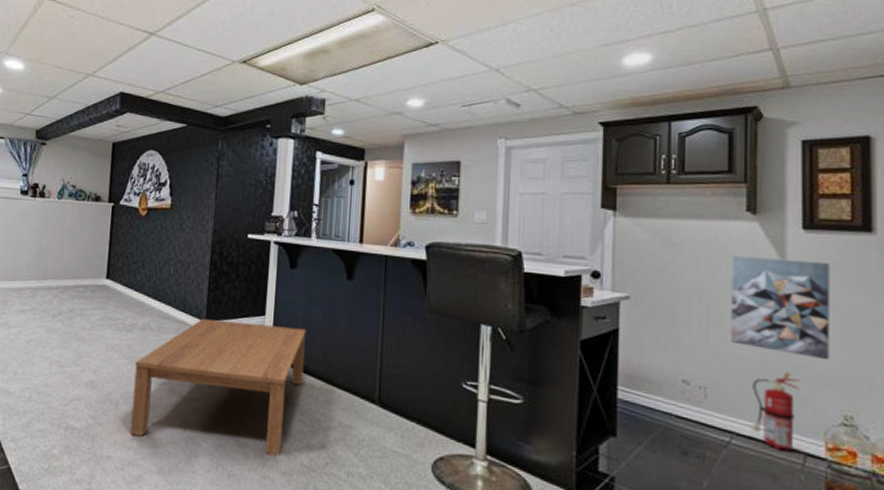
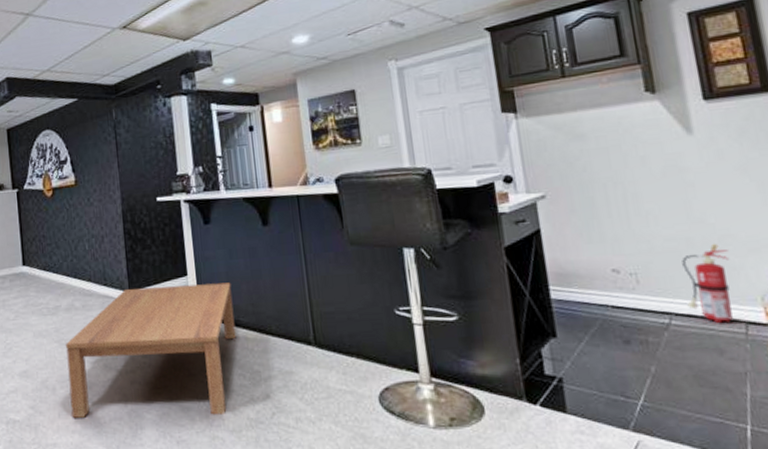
wall art: present [730,255,830,361] -> none [639,128,753,226]

